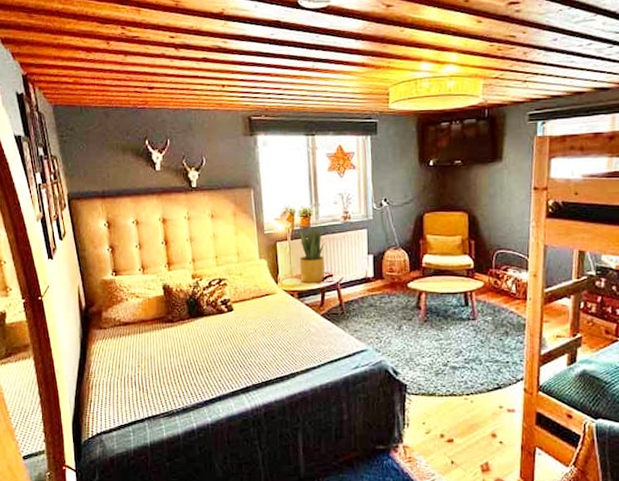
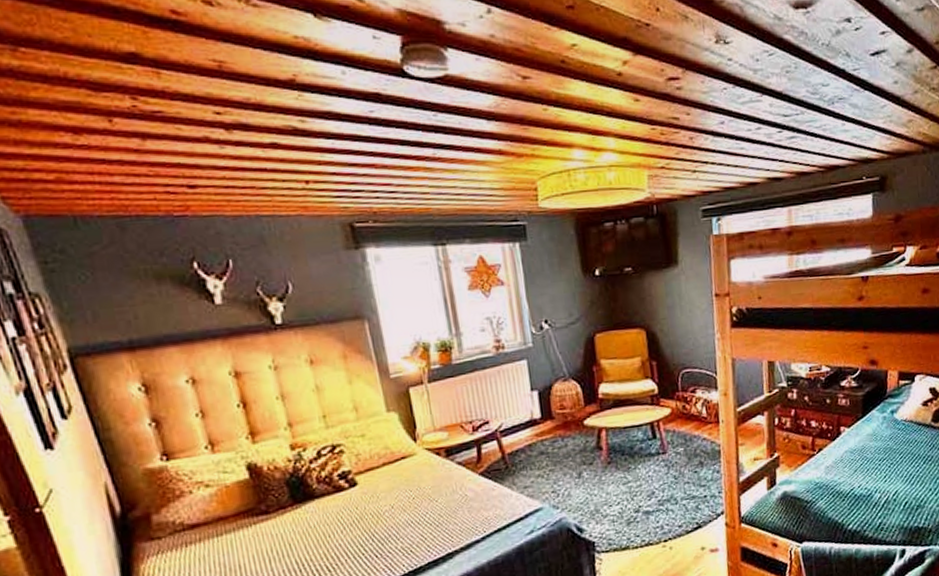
planter: present [298,224,326,284] -> none [436,358,479,436]

